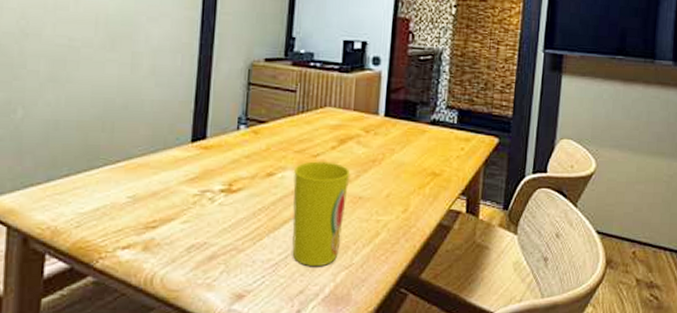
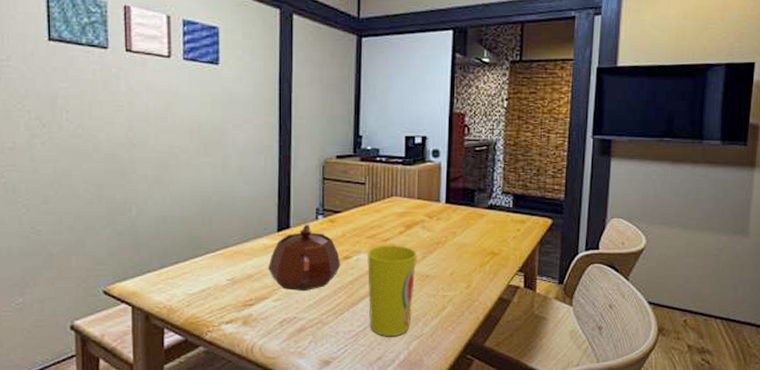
teapot: none [178,134,263,213] -> present [268,224,341,292]

